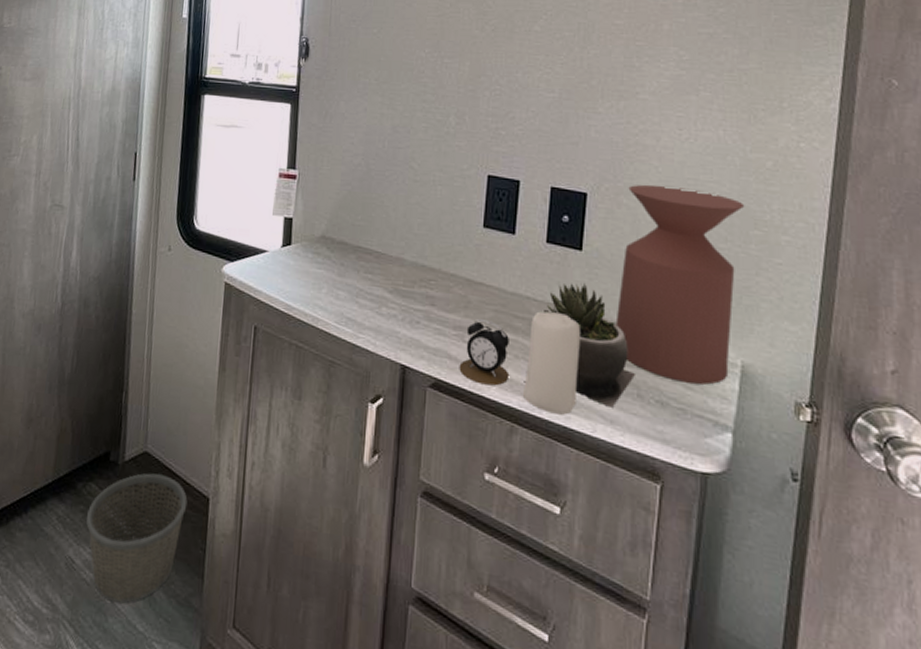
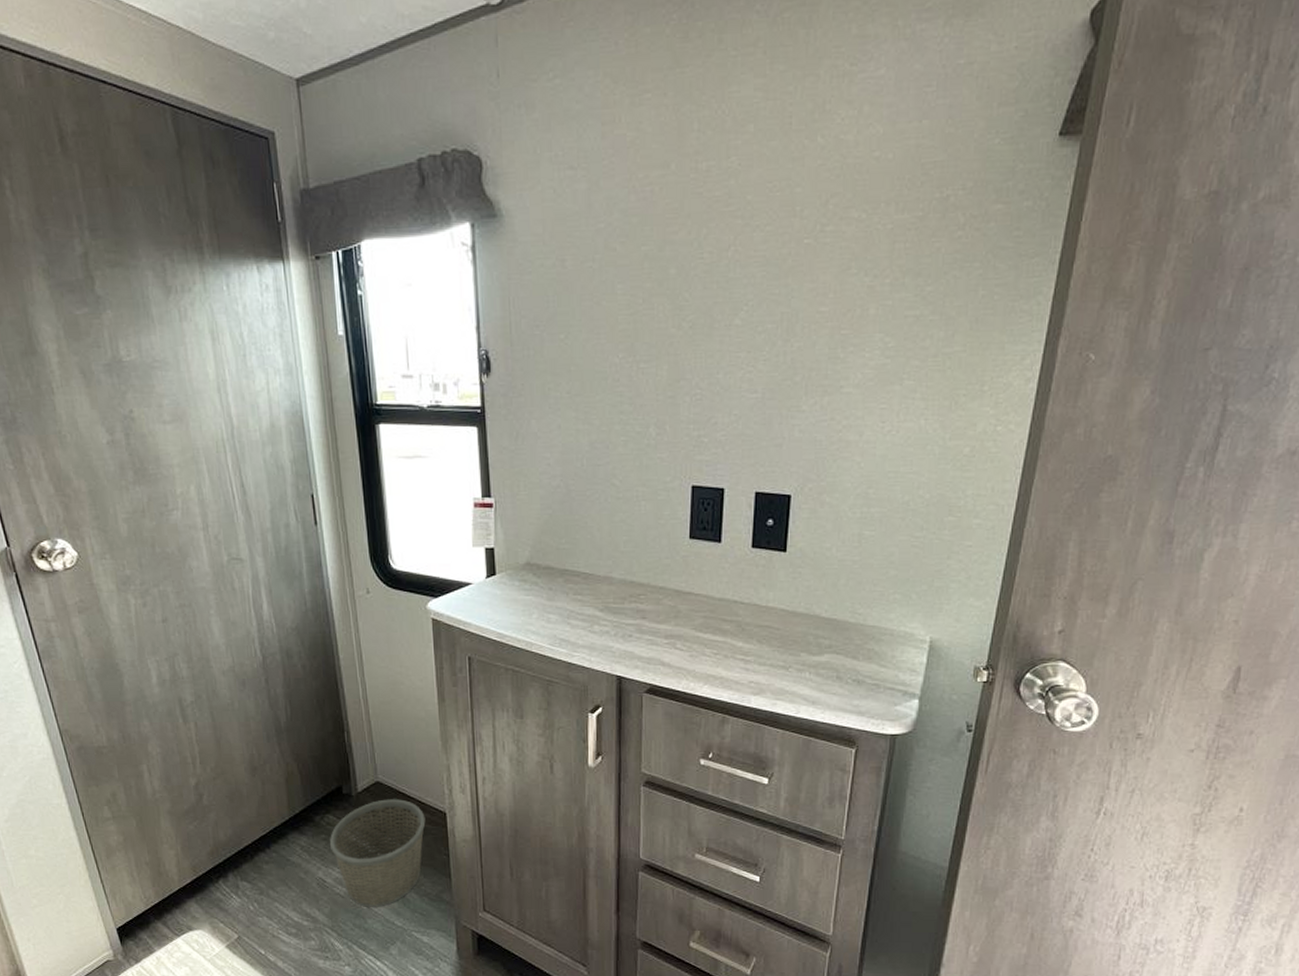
alarm clock: present [459,319,510,386] -> none [672,627,720,685]
candle: present [522,311,580,416] -> none [732,613,785,703]
succulent plant: present [547,282,635,408] -> none [754,582,835,690]
side table: present [615,184,745,385] -> none [817,480,942,661]

